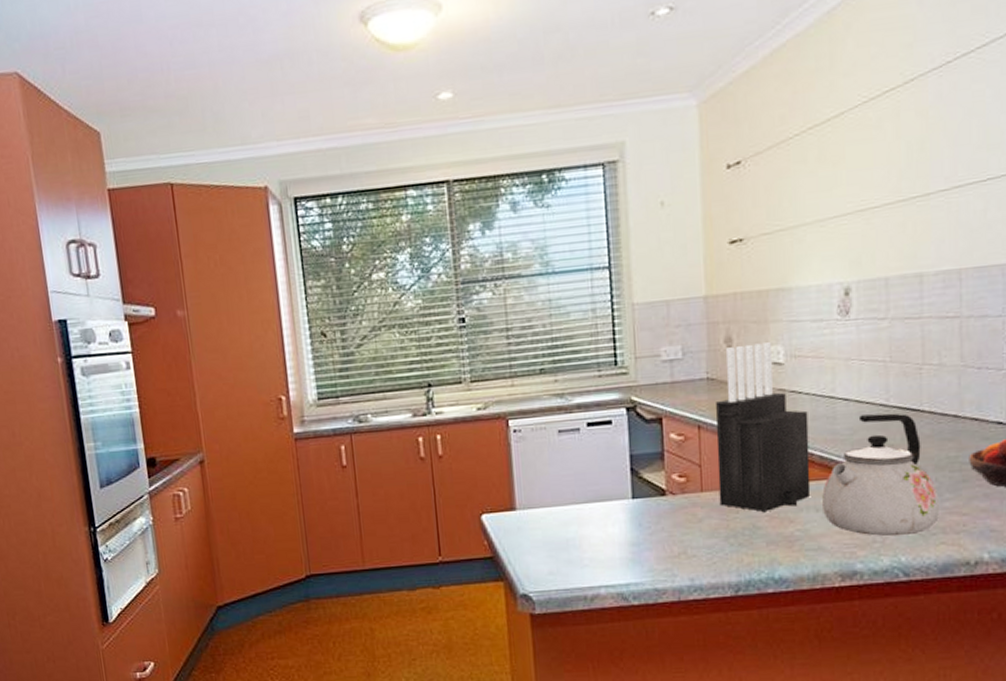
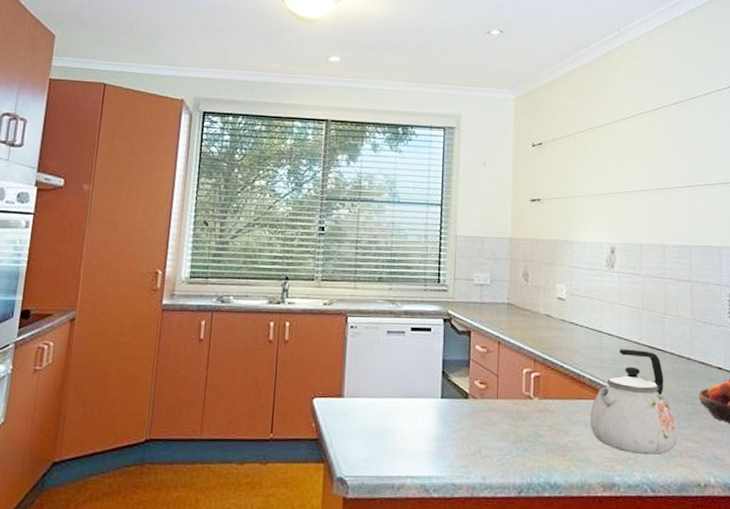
knife block: present [716,342,811,513] -> none [510,280,582,423]

